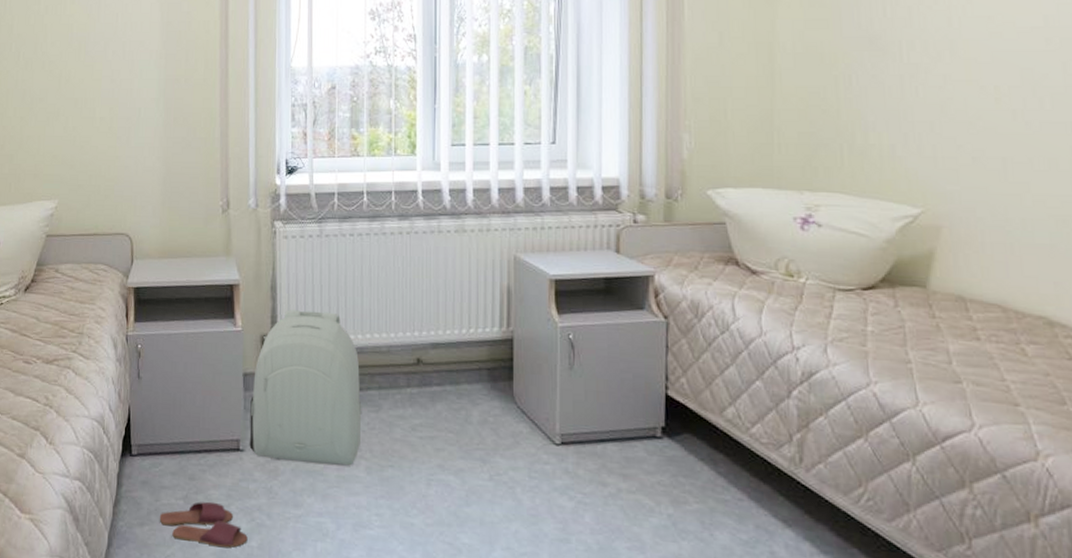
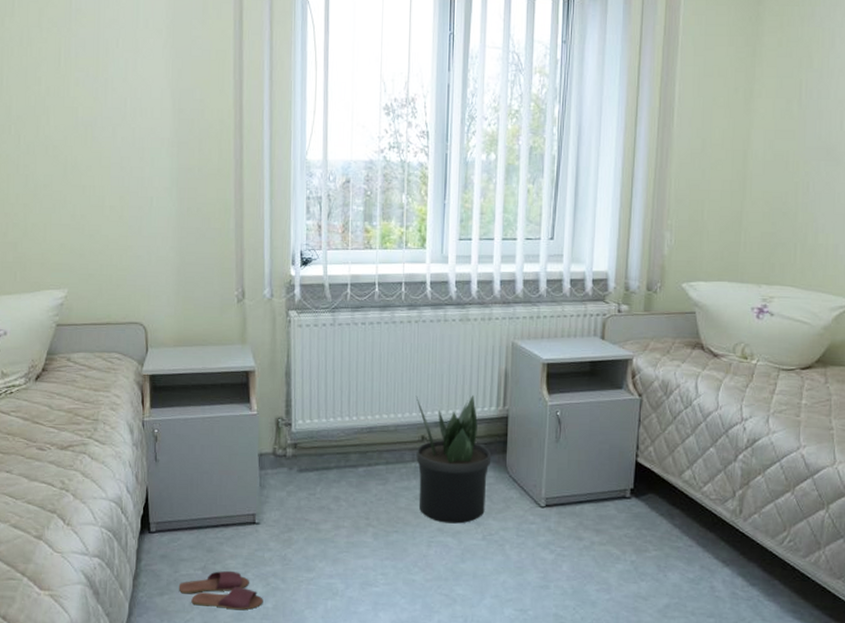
backpack: present [249,310,362,466] -> none [264,394,371,534]
planter: none [409,313,496,461] -> present [415,395,492,524]

